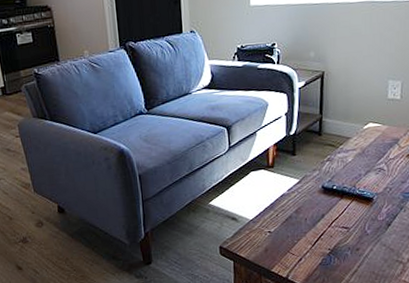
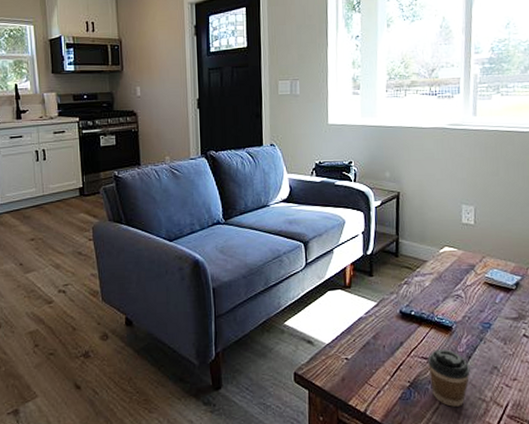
coffee cup: none [348,218,389,269] -> present [427,349,470,407]

